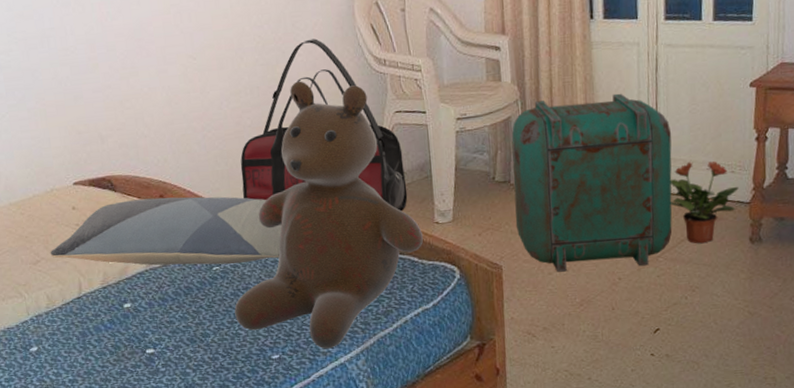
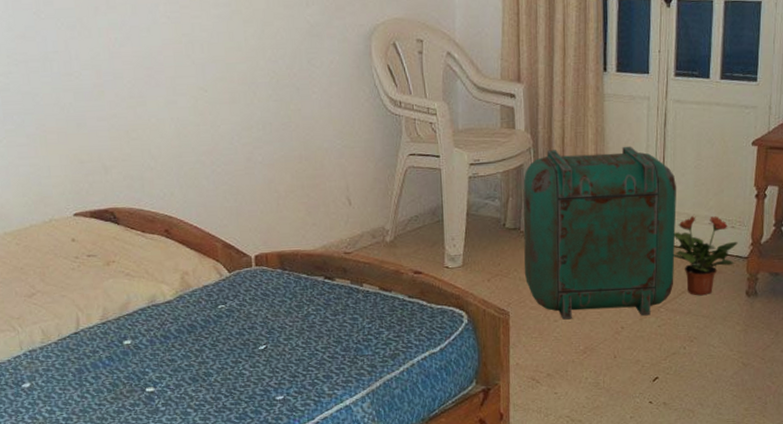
pillow: present [50,196,282,266] -> none [46,232,291,303]
teddy bear: present [234,81,423,349] -> none [239,119,432,391]
duffel bag: present [240,39,408,212] -> none [250,77,419,255]

